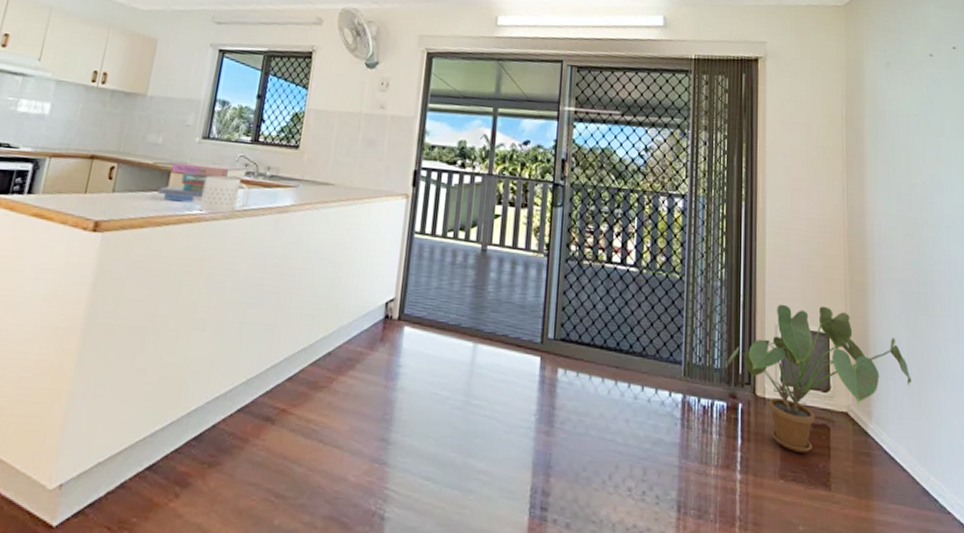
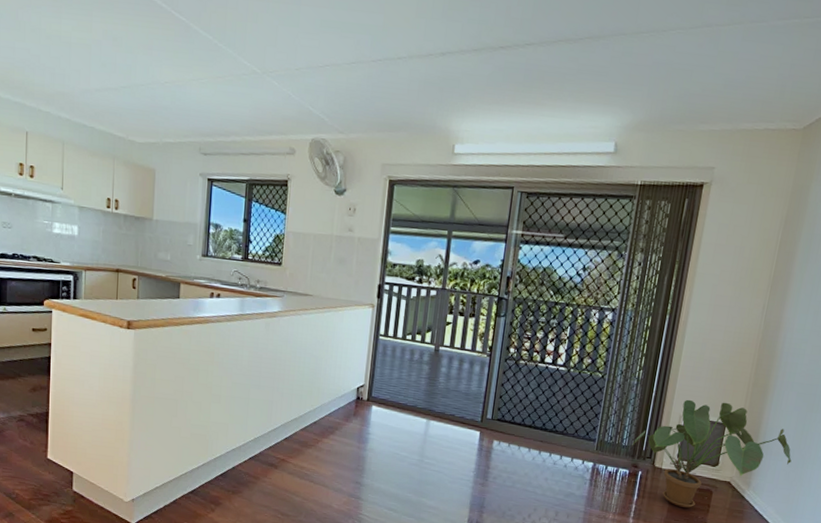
books: present [157,162,247,204] -> none [172,275,240,309]
mug: present [199,175,249,214] -> none [206,287,244,318]

